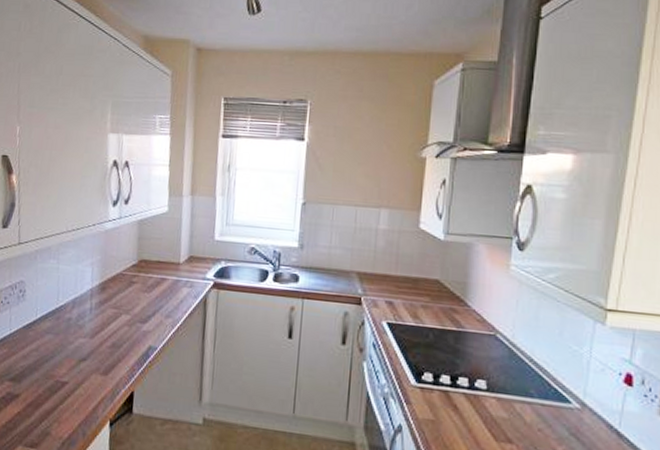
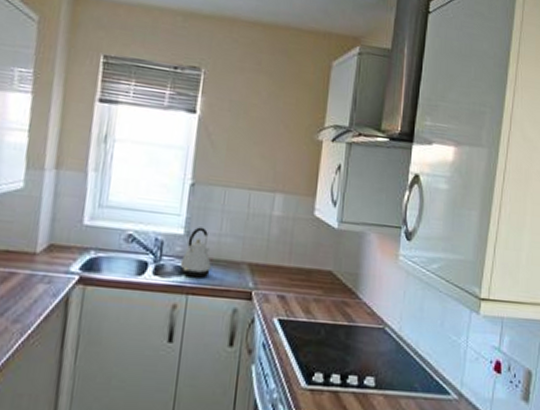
kettle: none [295,240,323,285] -> present [179,227,211,278]

